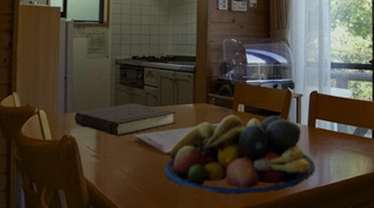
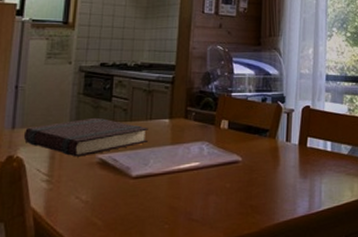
fruit bowl: present [164,115,316,194] -> none [130,132,306,224]

